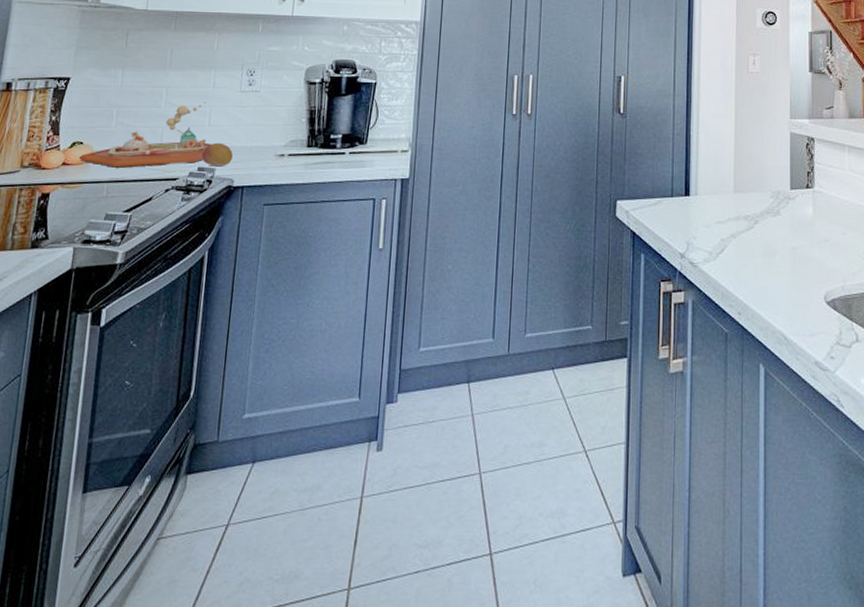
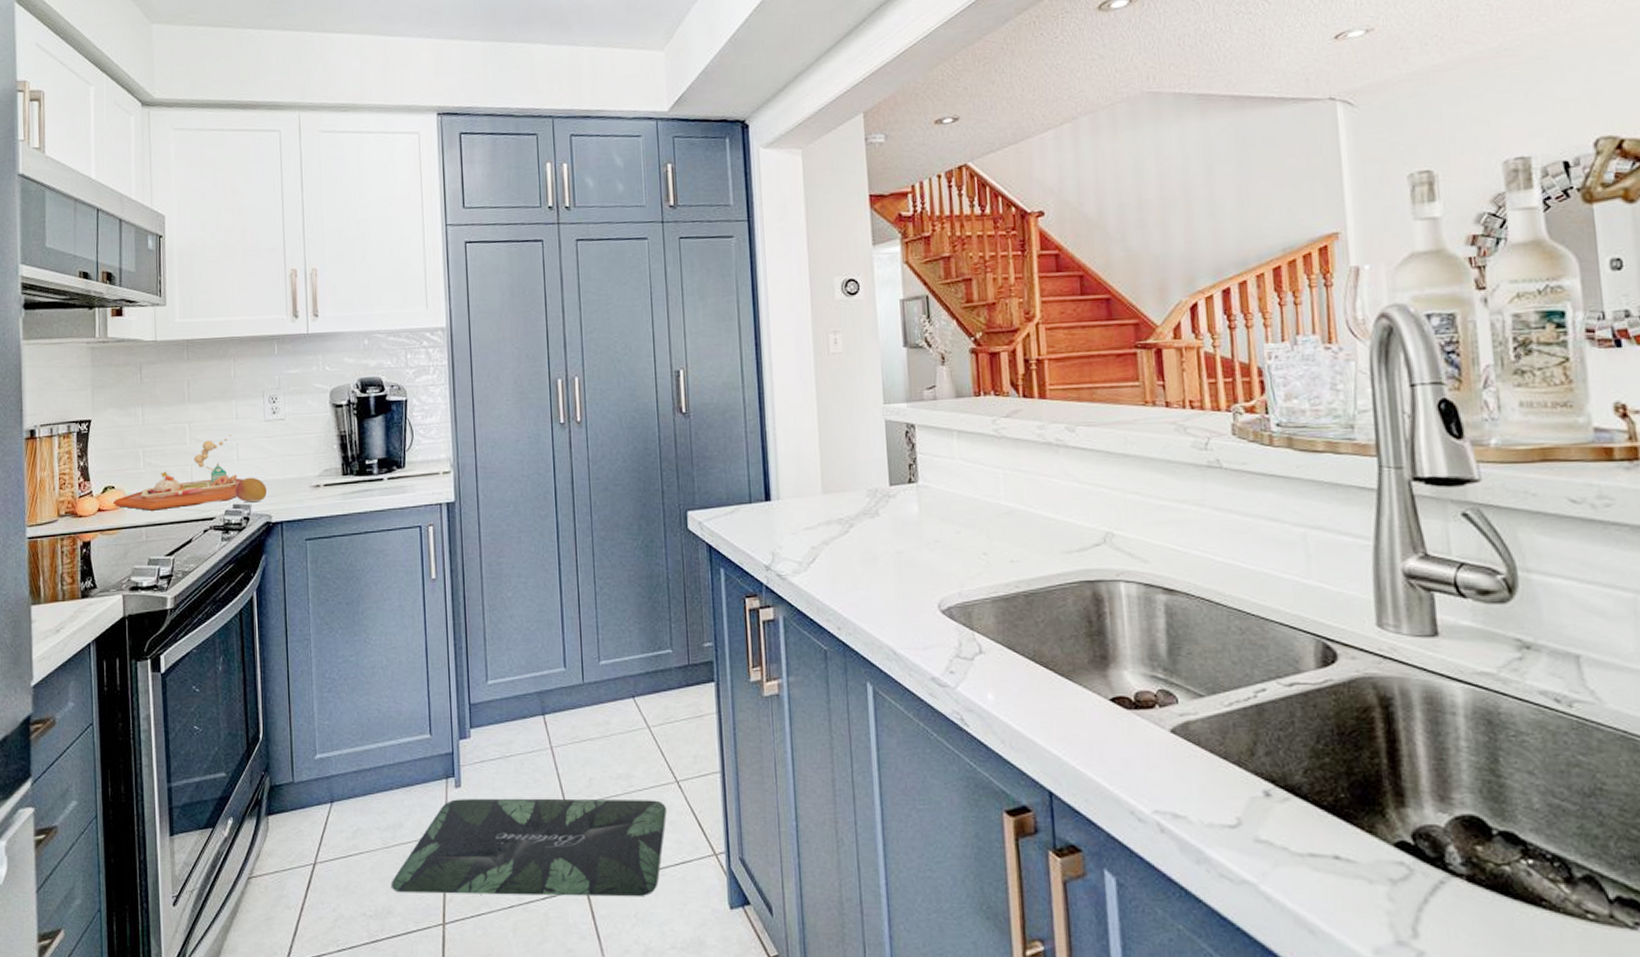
doormat: none [301,462,573,564] -> present [391,798,666,897]

